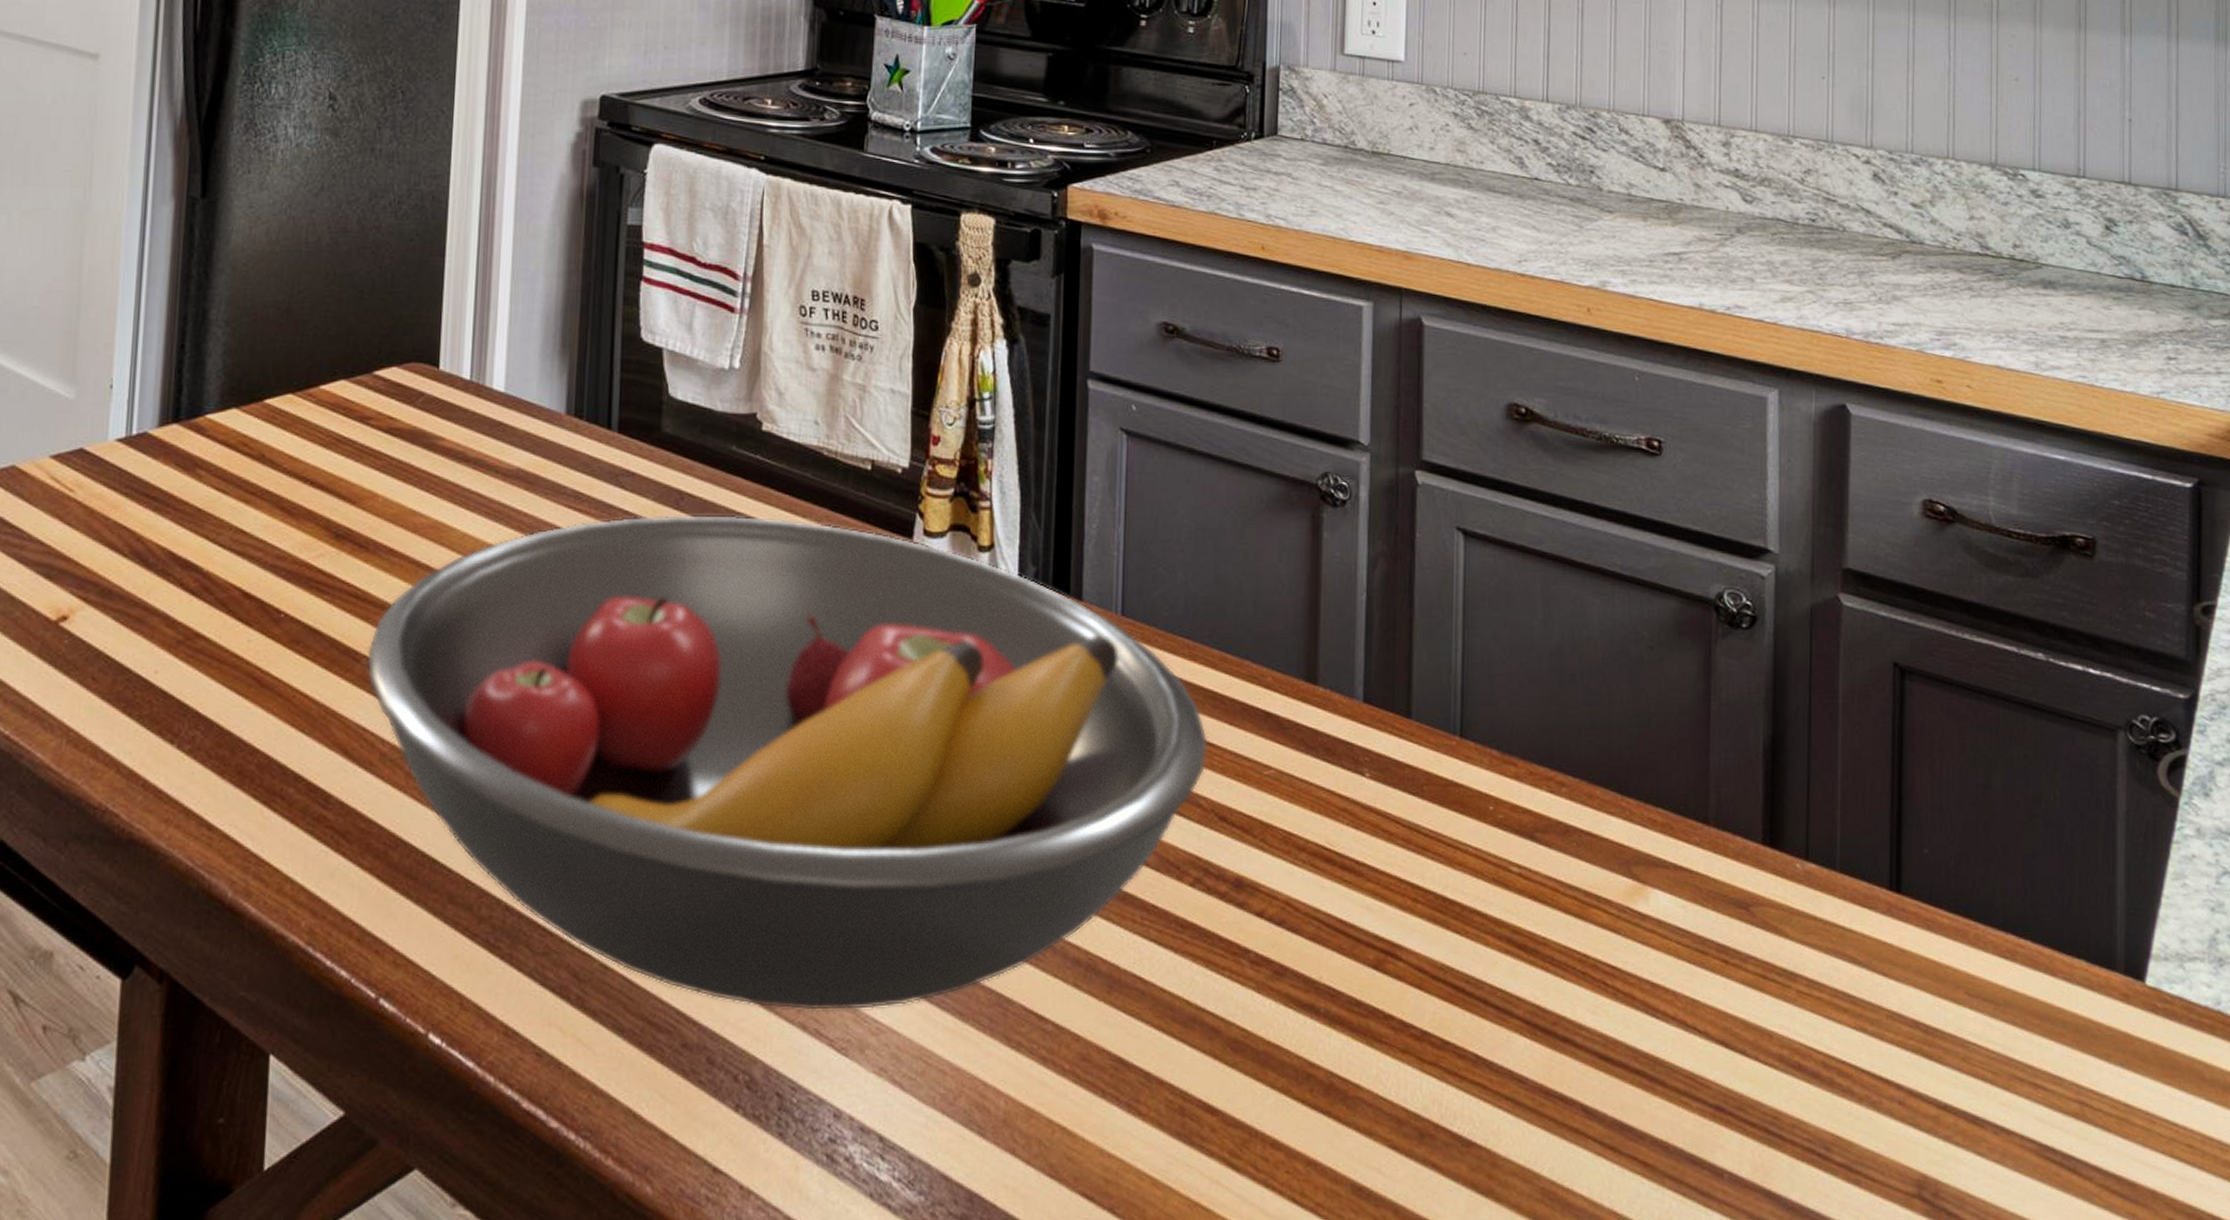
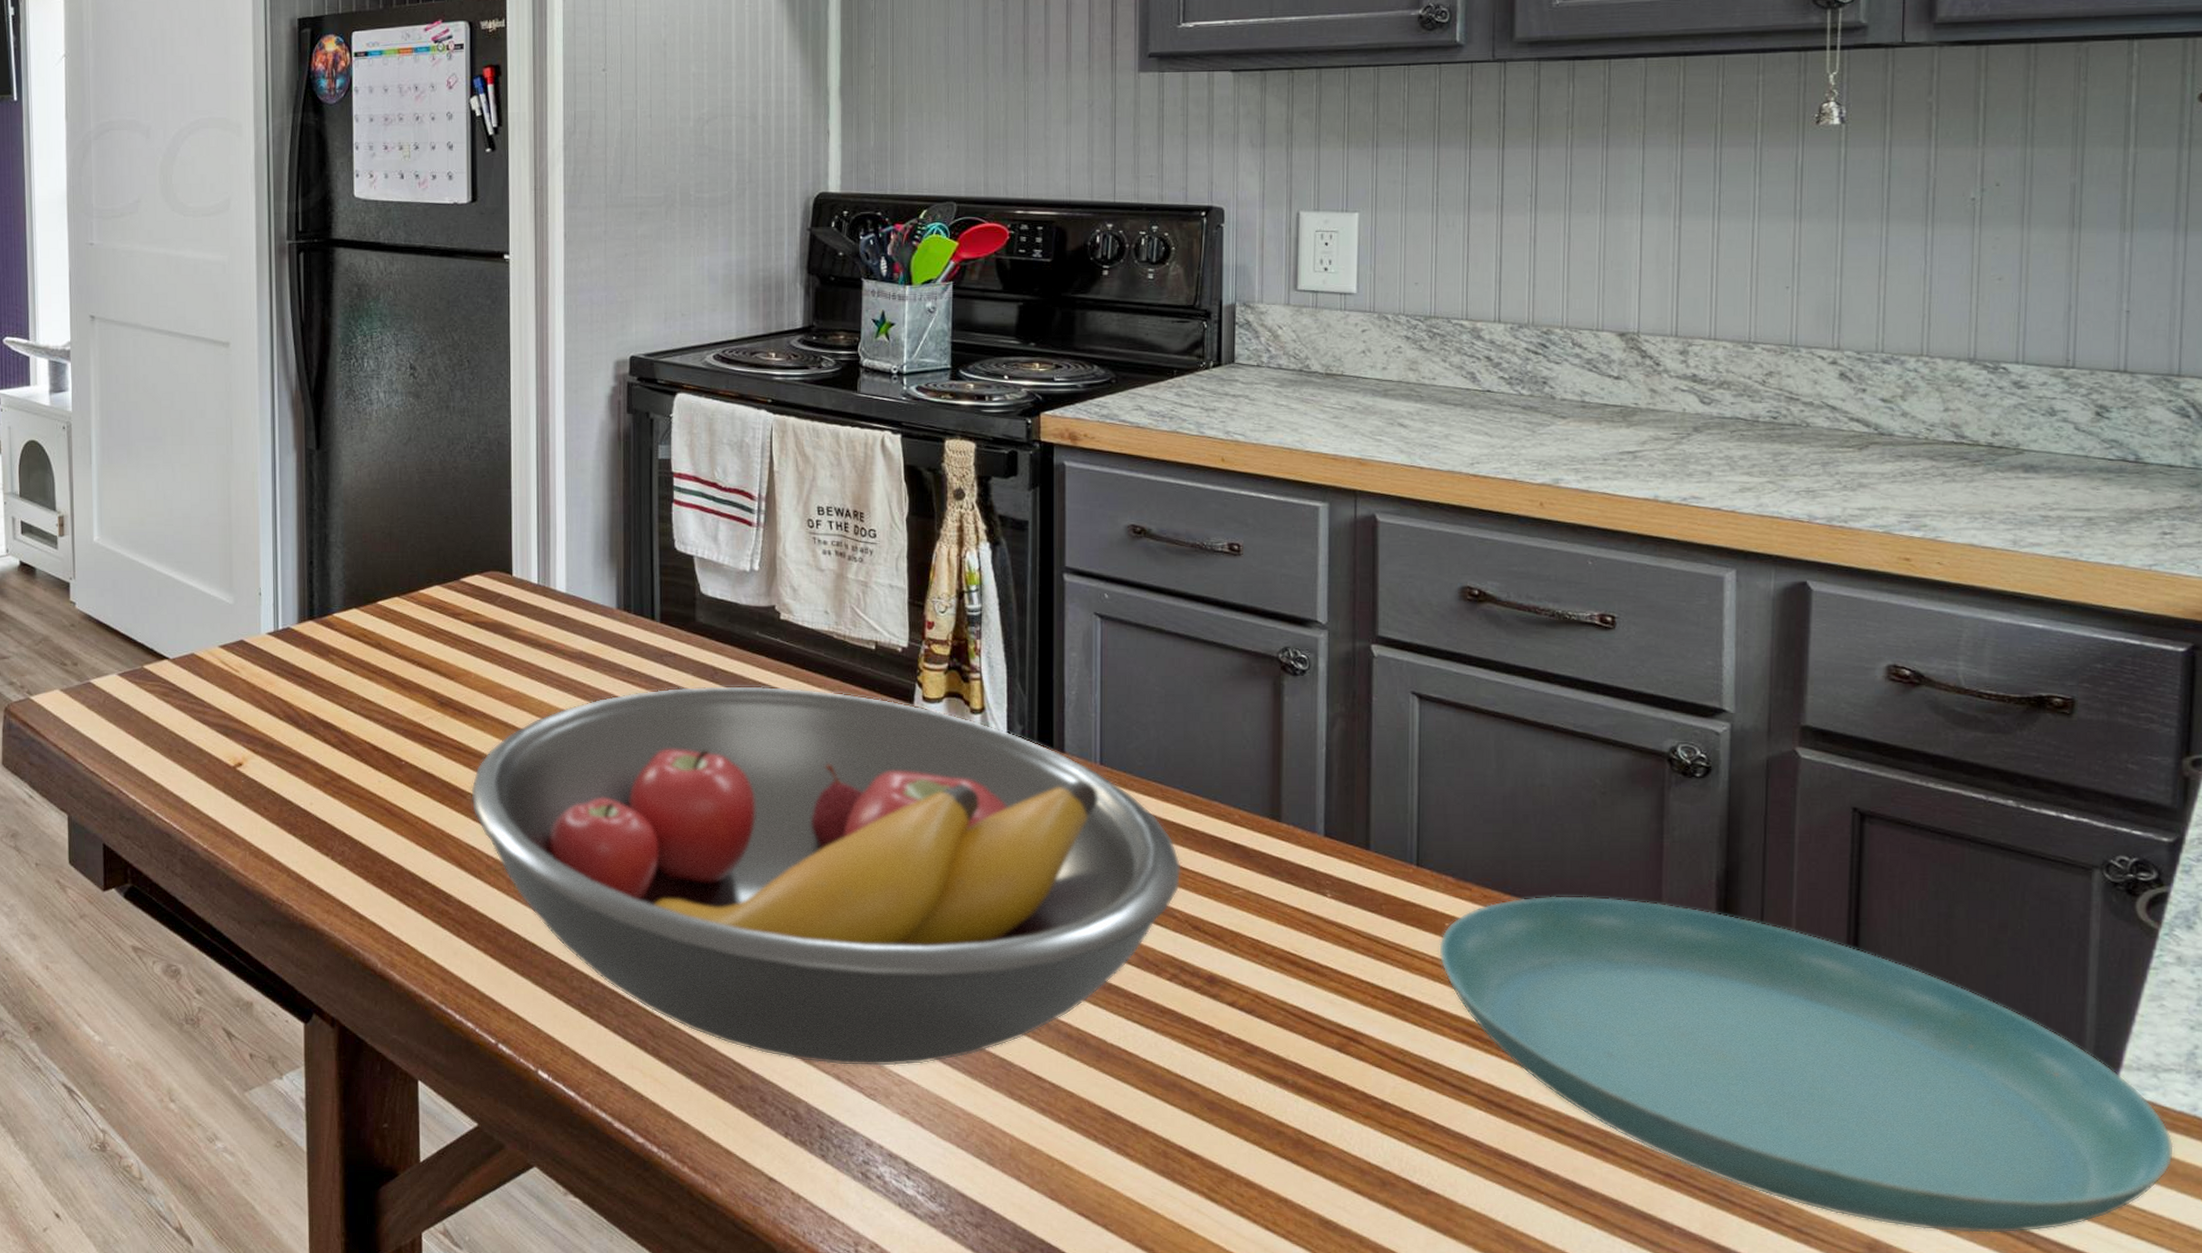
saucer: none [1481,769,2202,1161] -> present [1438,895,2175,1233]

